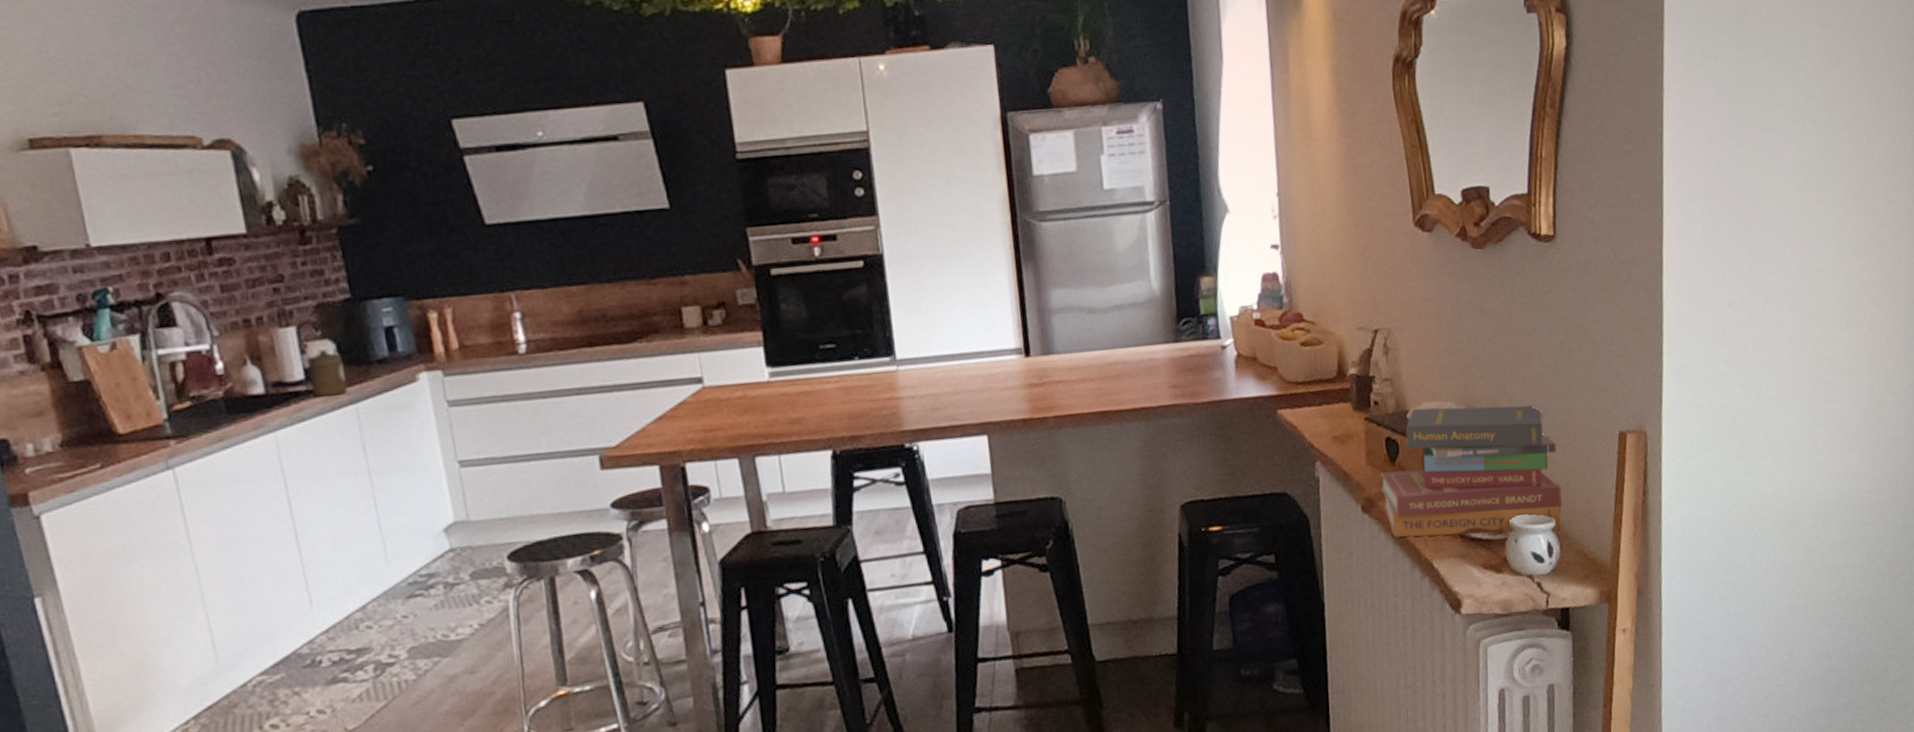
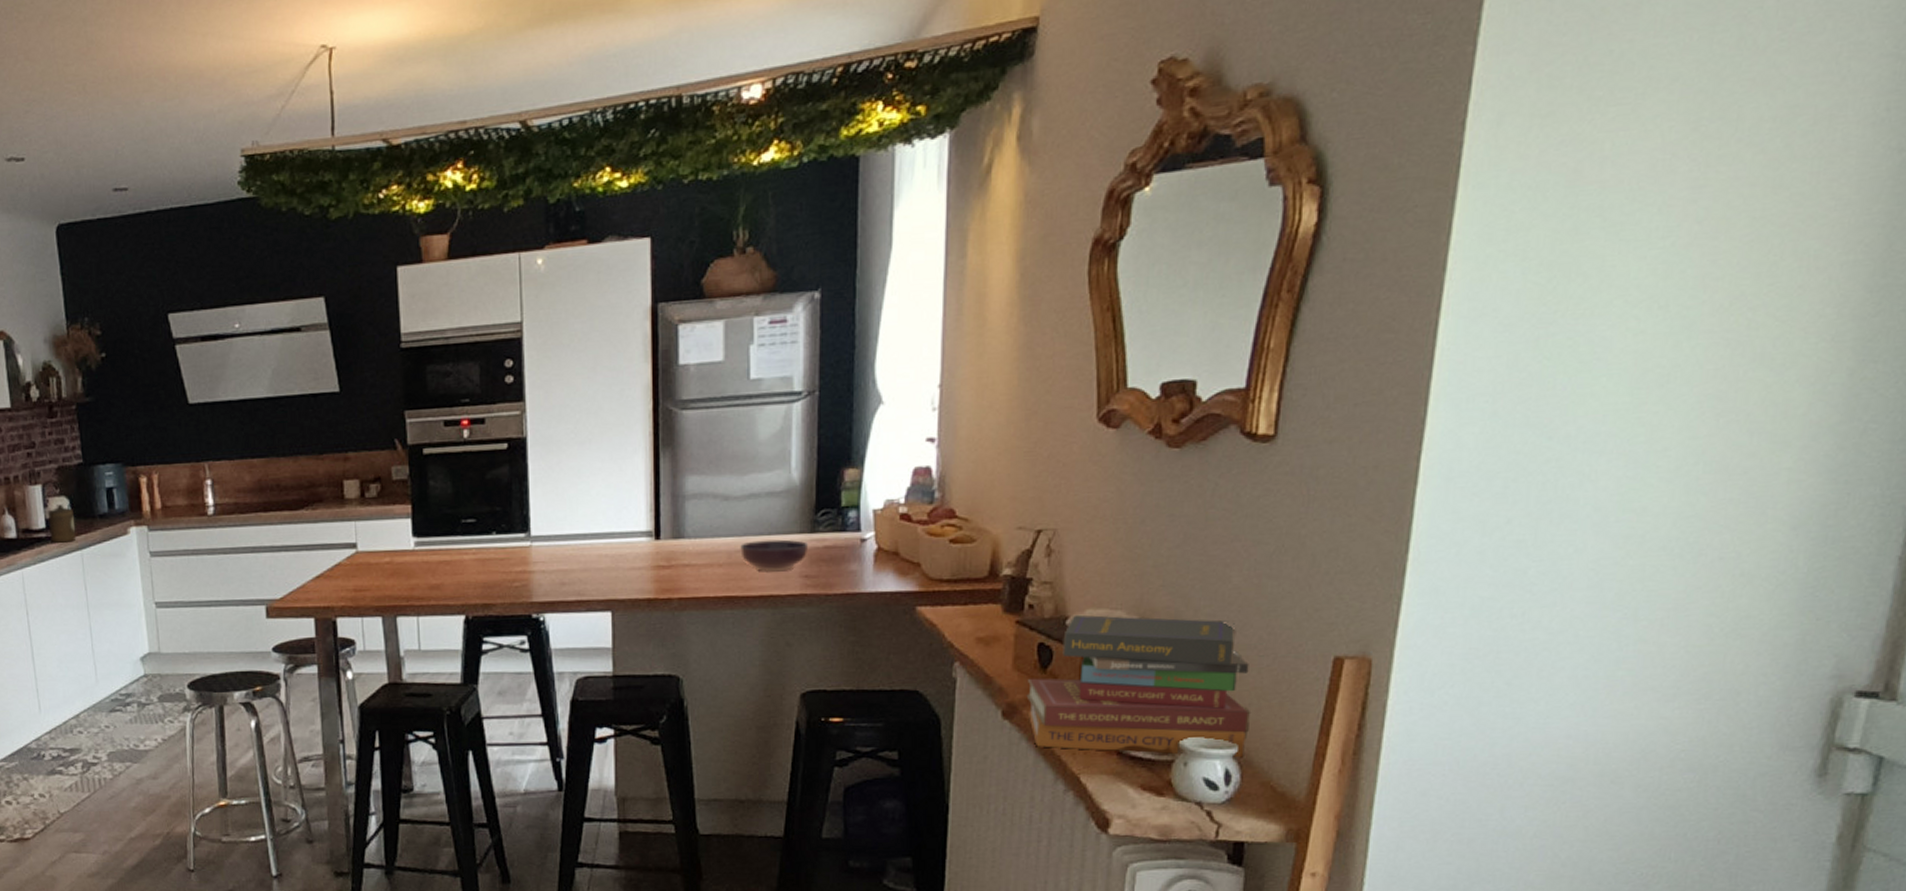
bowl: none [1109,350,1174,384] -> present [740,539,809,572]

